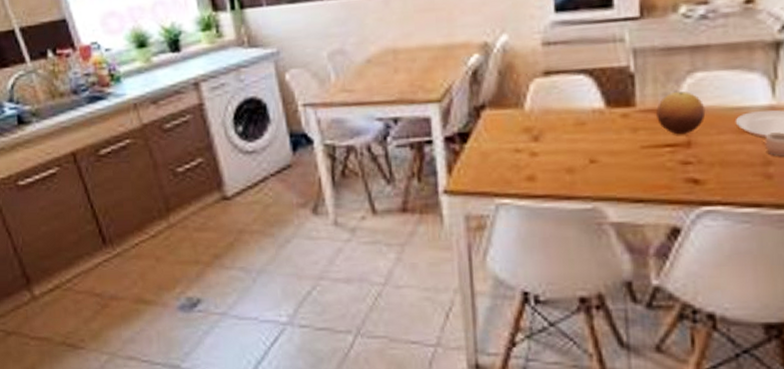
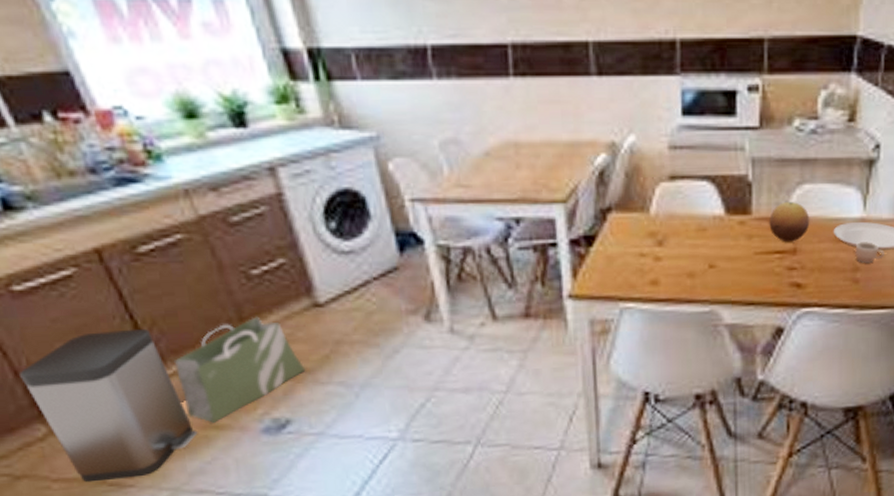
pedal bin: none [17,216,131,341] -> present [19,328,198,482]
grocery bag: none [118,207,214,298] -> present [173,316,306,423]

